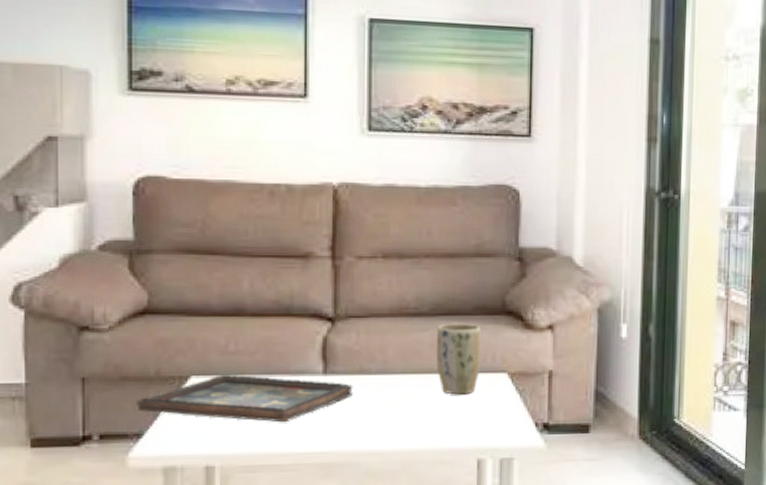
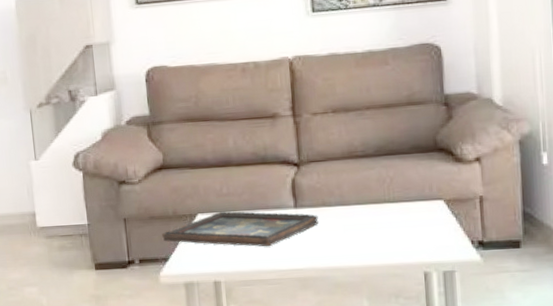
plant pot: present [436,323,482,395] -> none [381,160,421,220]

